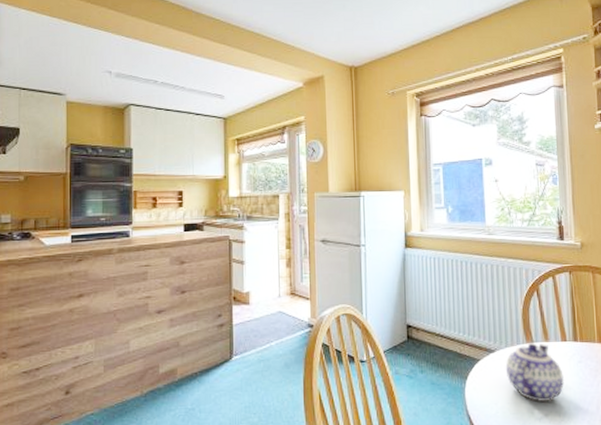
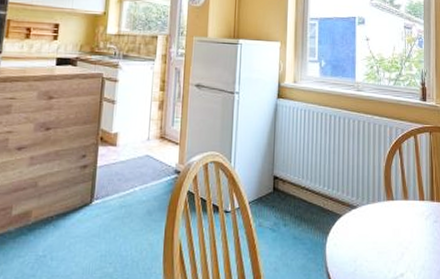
teapot: present [505,342,565,402] -> none [366,199,421,261]

